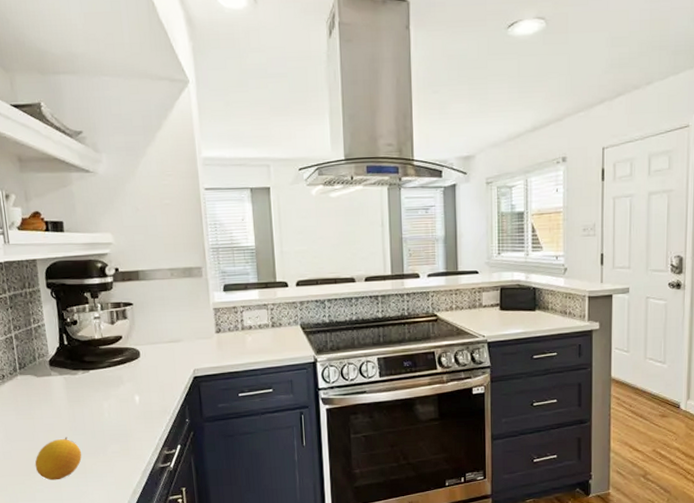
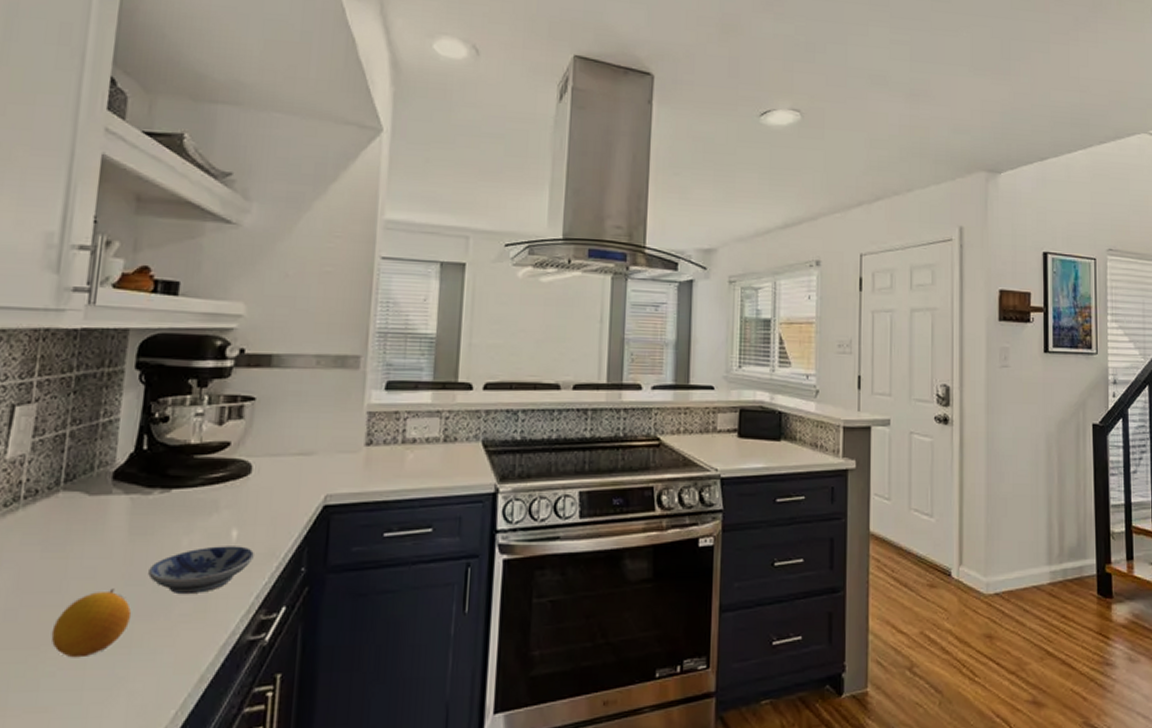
bowl: none [86,406,153,440] -> present [148,546,254,595]

